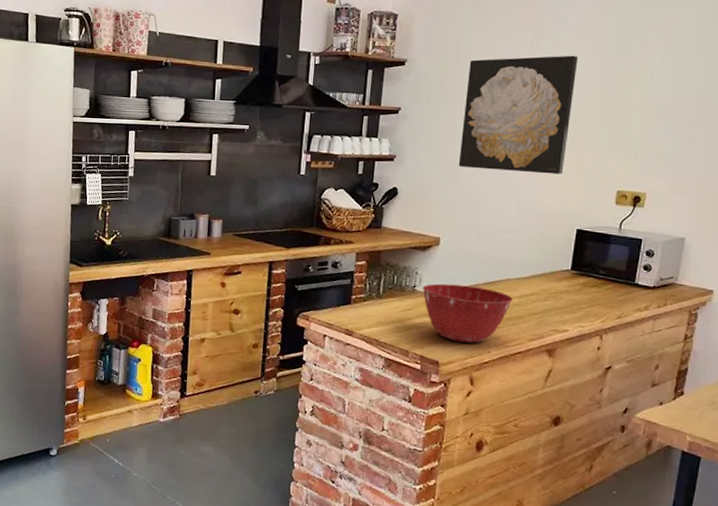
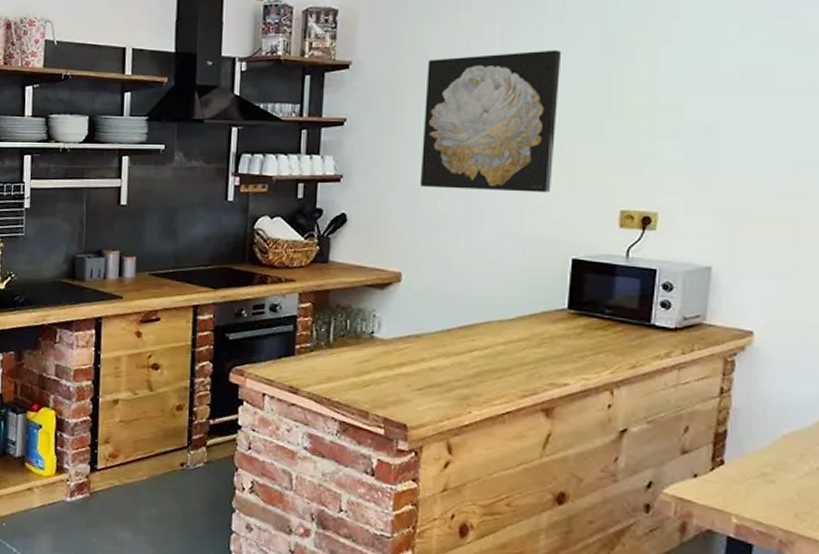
mixing bowl: present [422,283,513,343] -> none [382,328,496,401]

